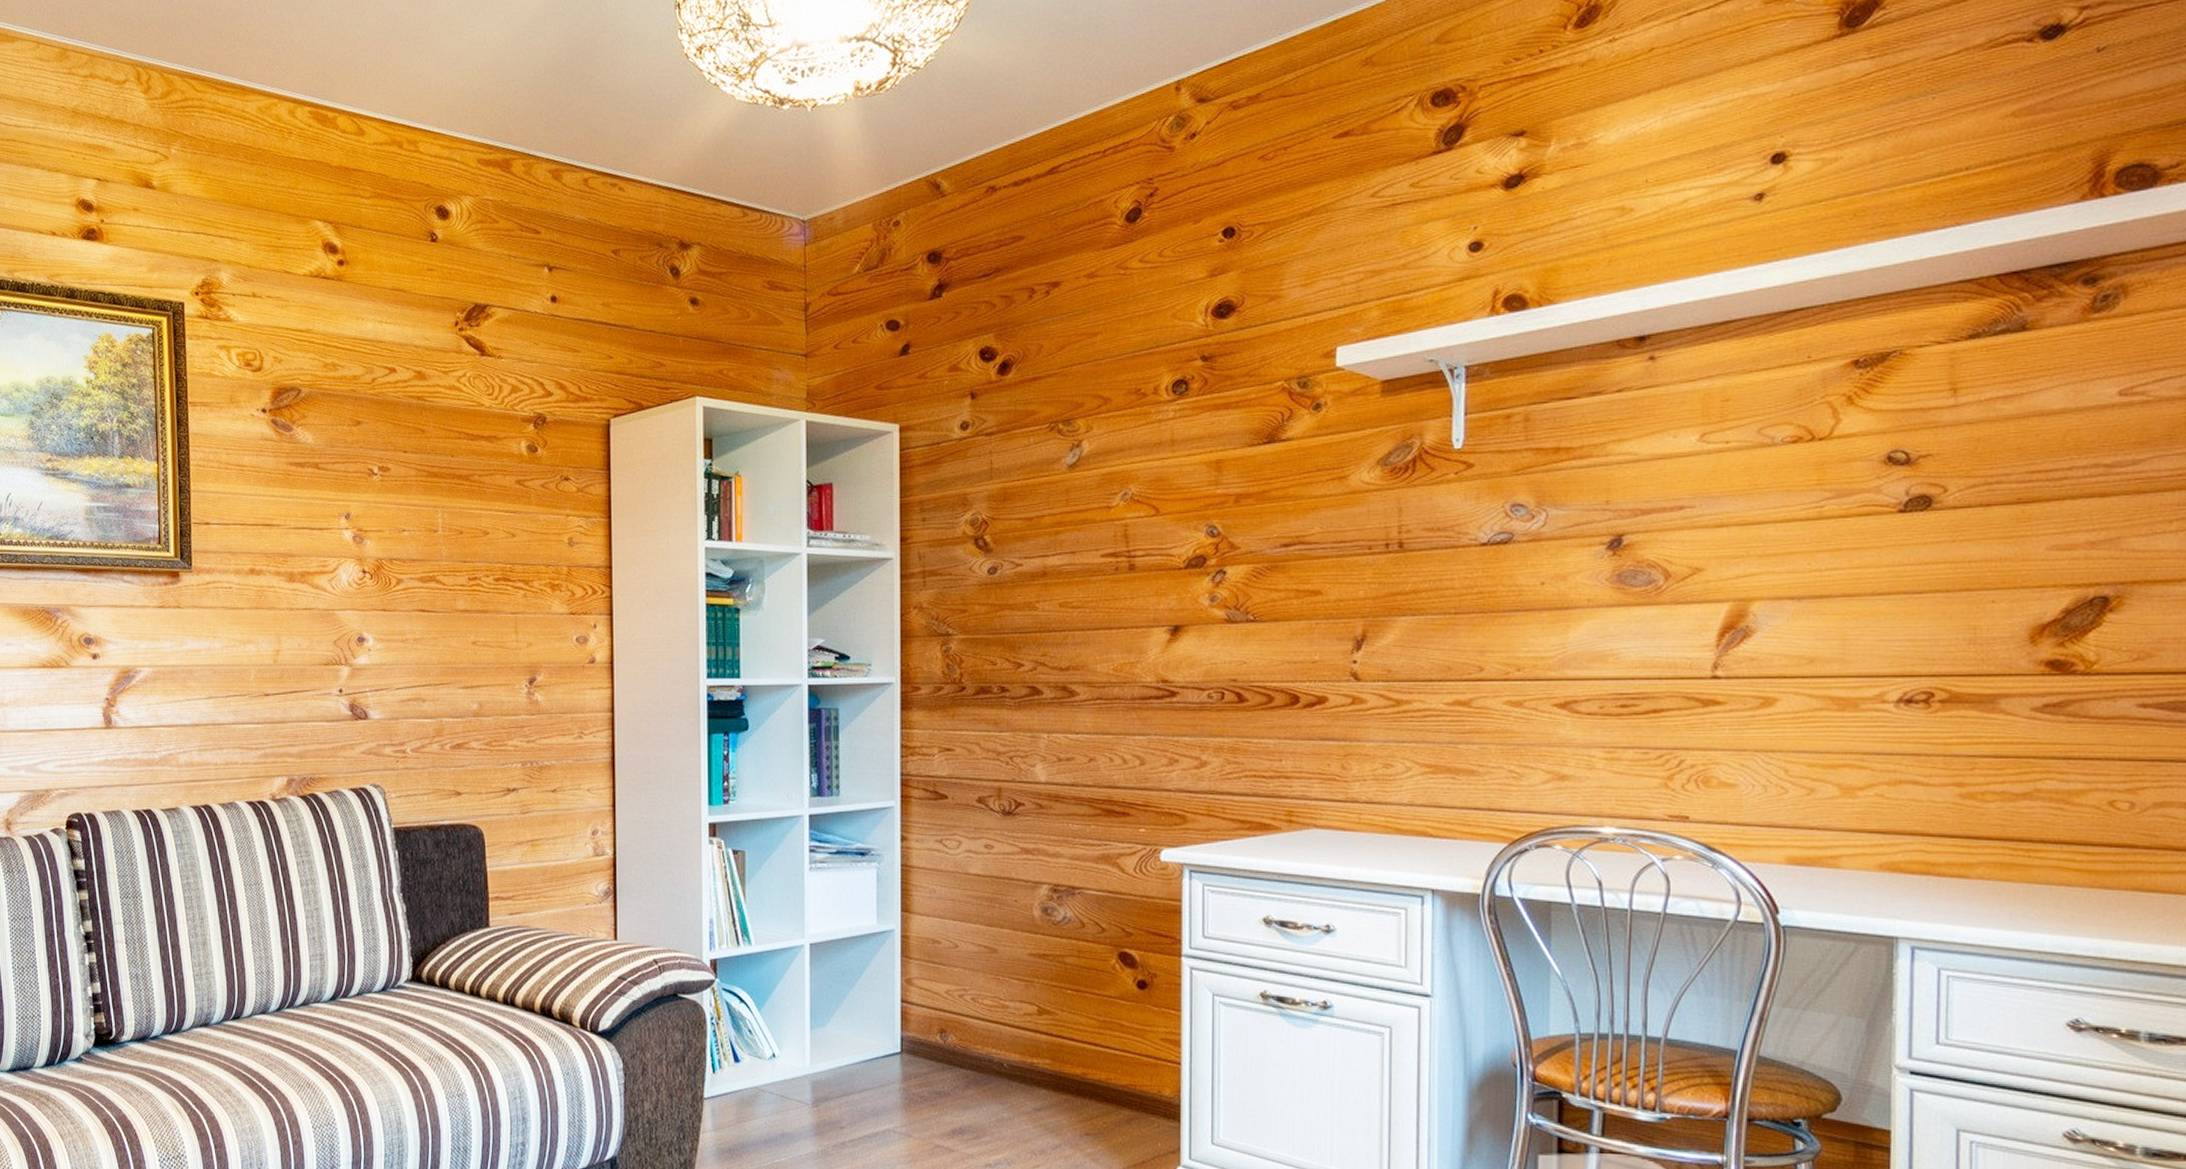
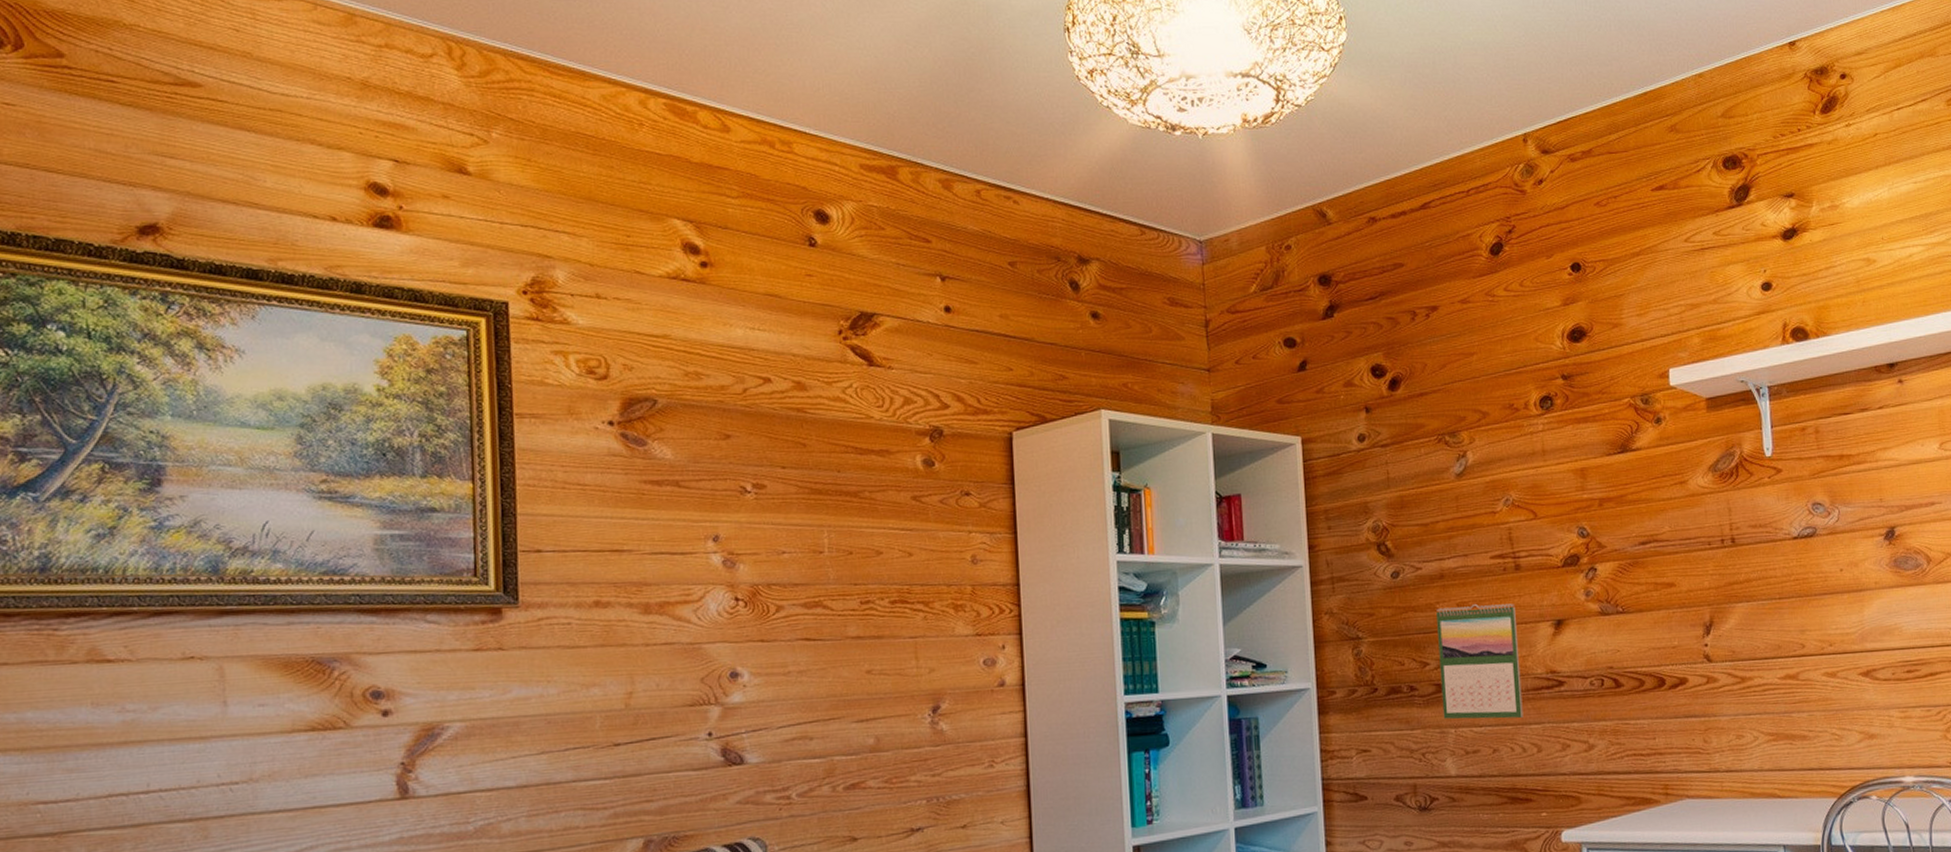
calendar: none [1035,604,1127,727] -> present [1436,603,1524,720]

